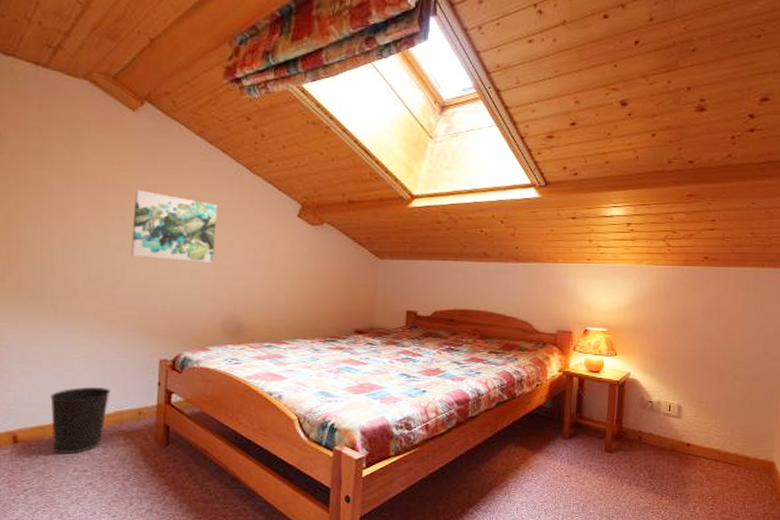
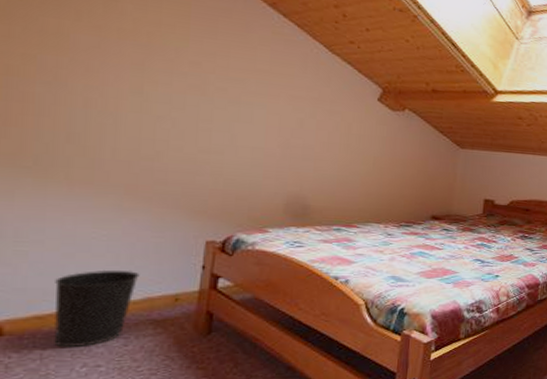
wall art: present [131,190,217,263] -> none [178,56,288,140]

